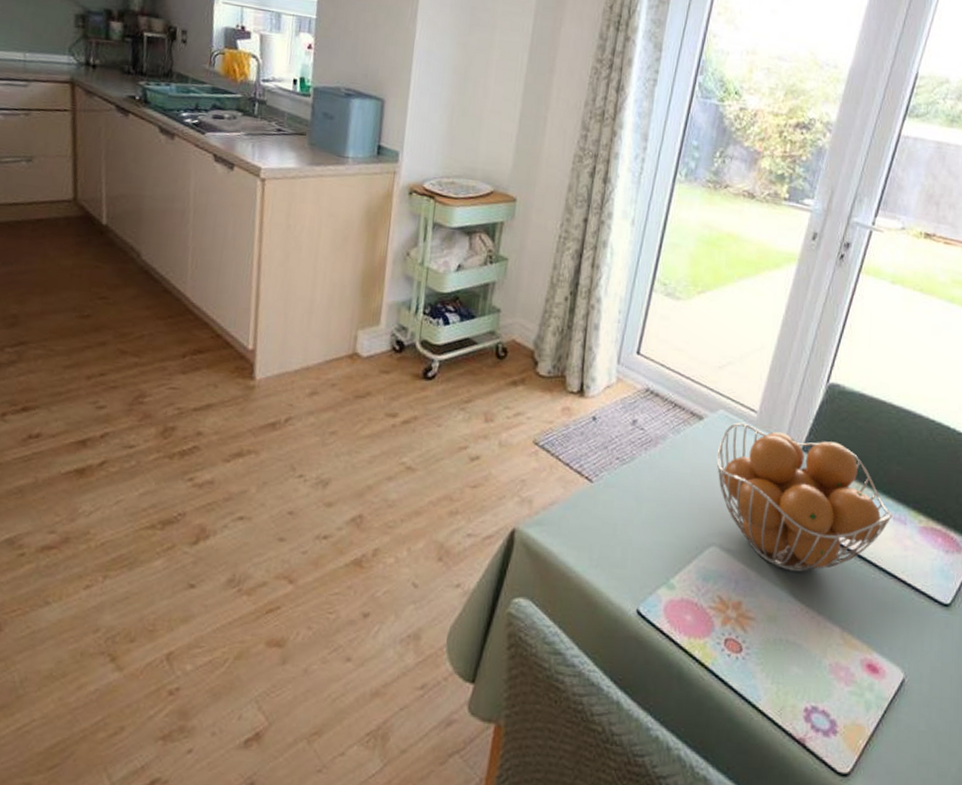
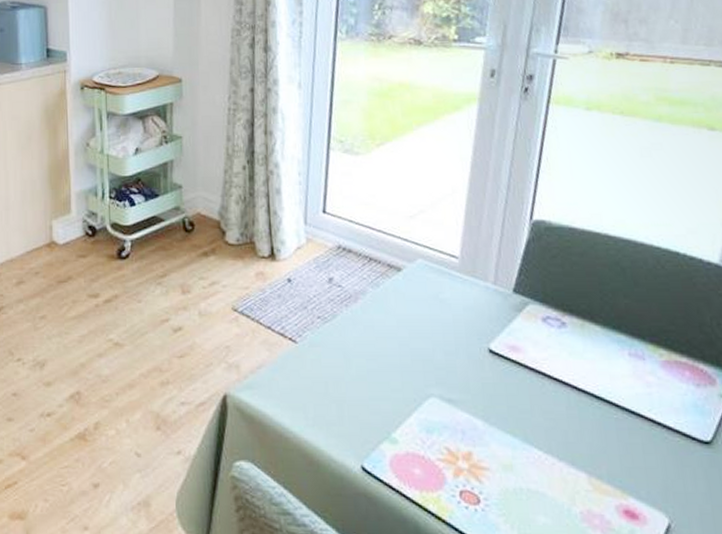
fruit basket: present [716,422,892,572] -> none [421,270,628,418]

